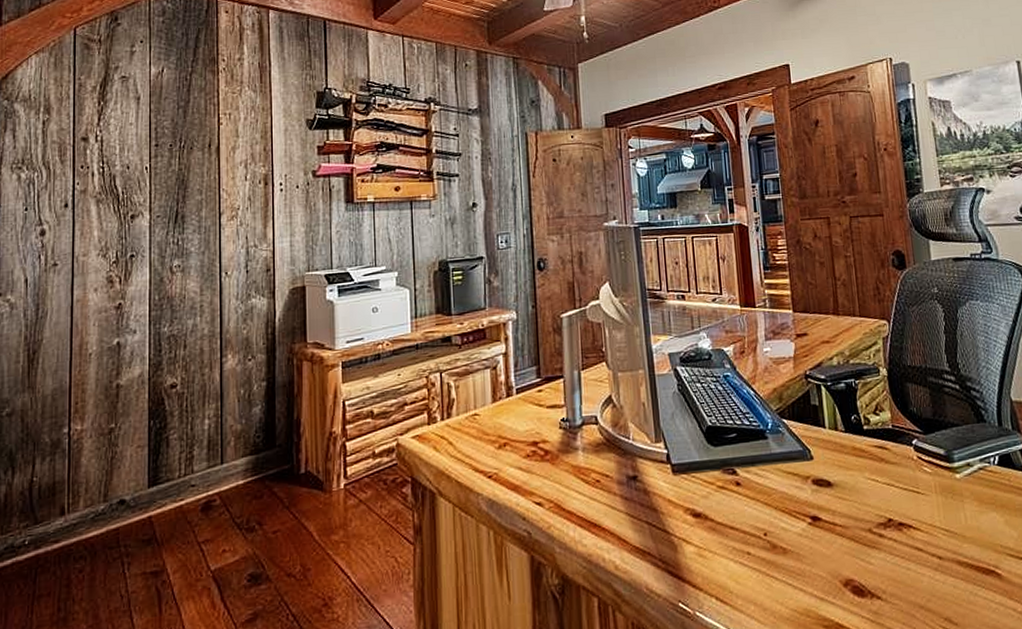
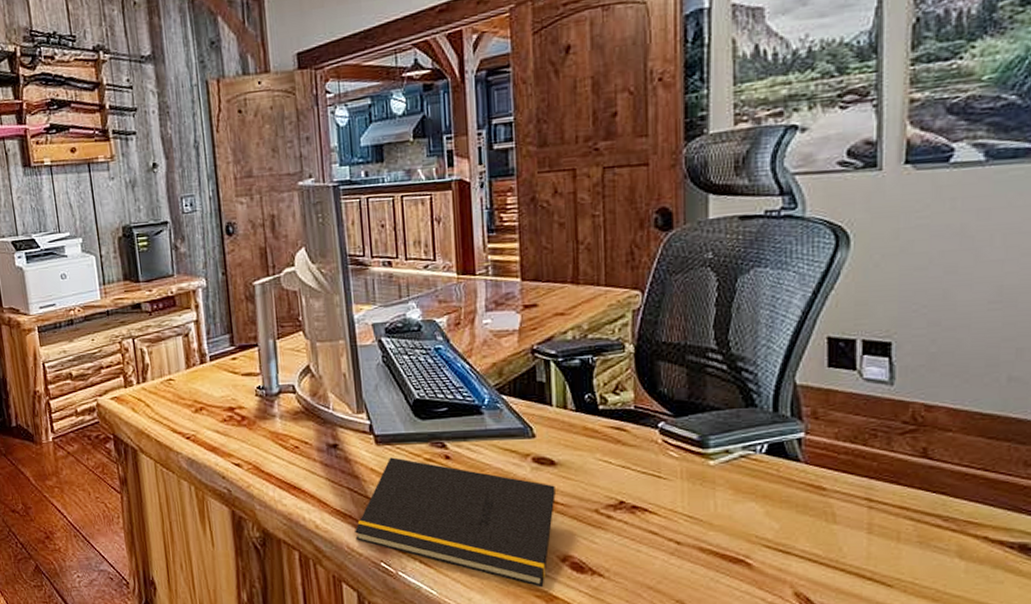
notepad: none [653,486,835,617] -> present [355,457,556,588]

